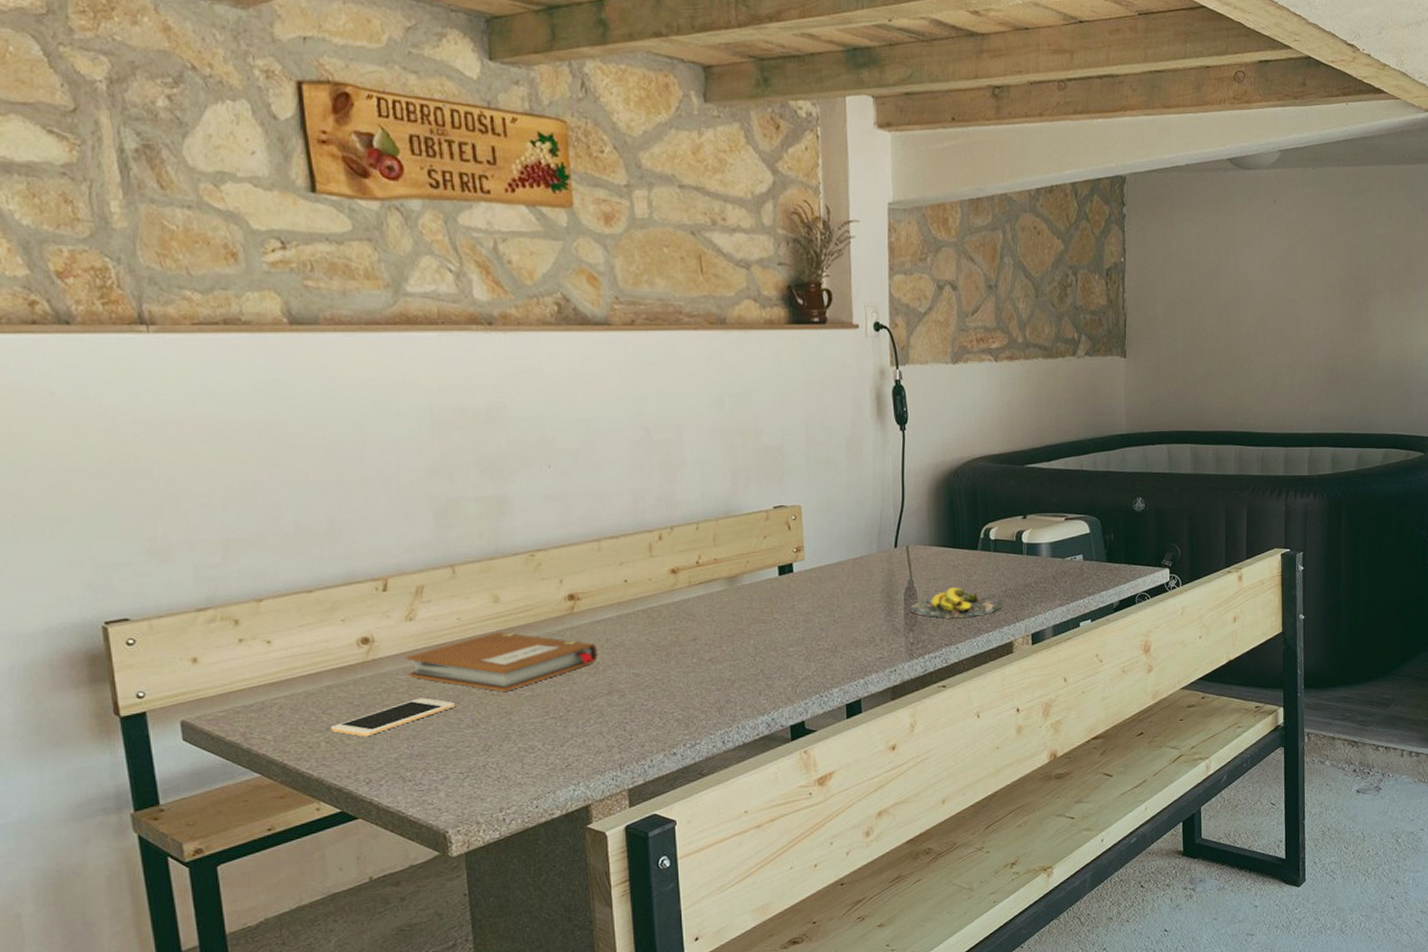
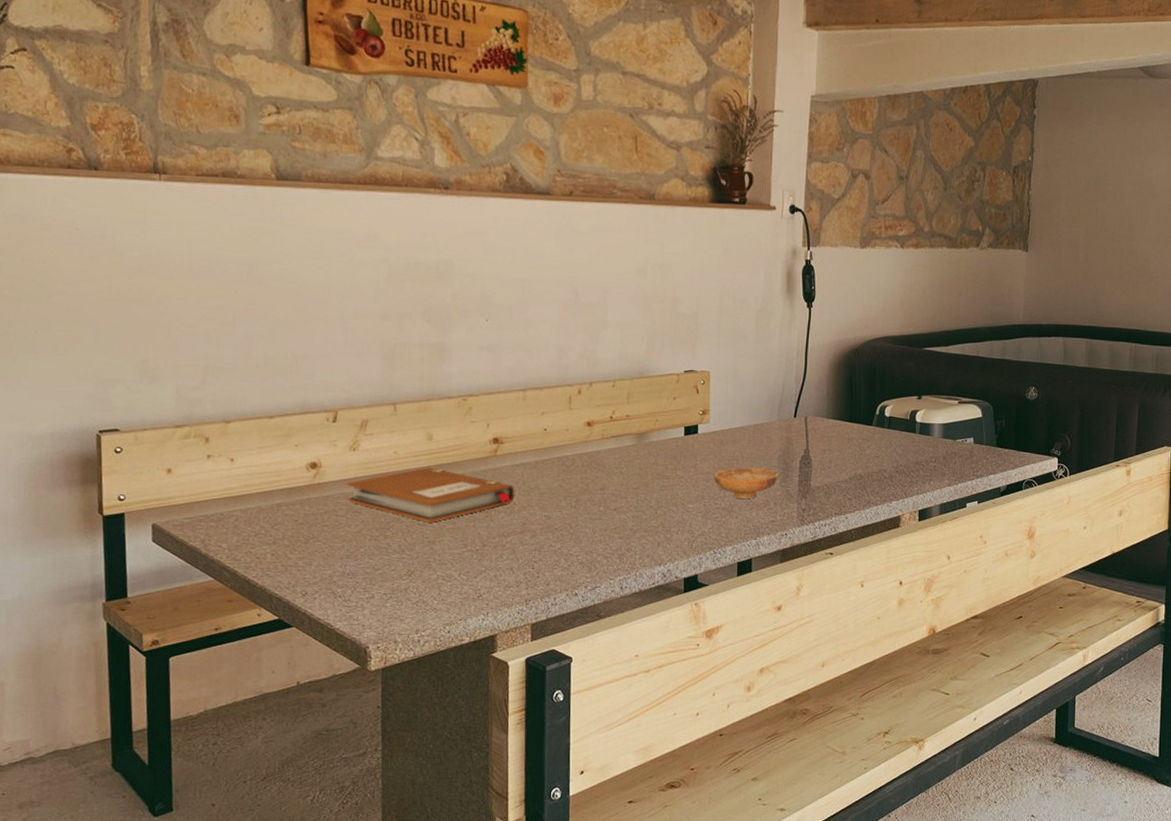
cell phone: present [330,698,456,737] -> none [276,522,386,553]
bowl: none [814,603,882,637] -> present [714,467,778,499]
banana: present [909,587,1002,618] -> none [804,459,892,489]

